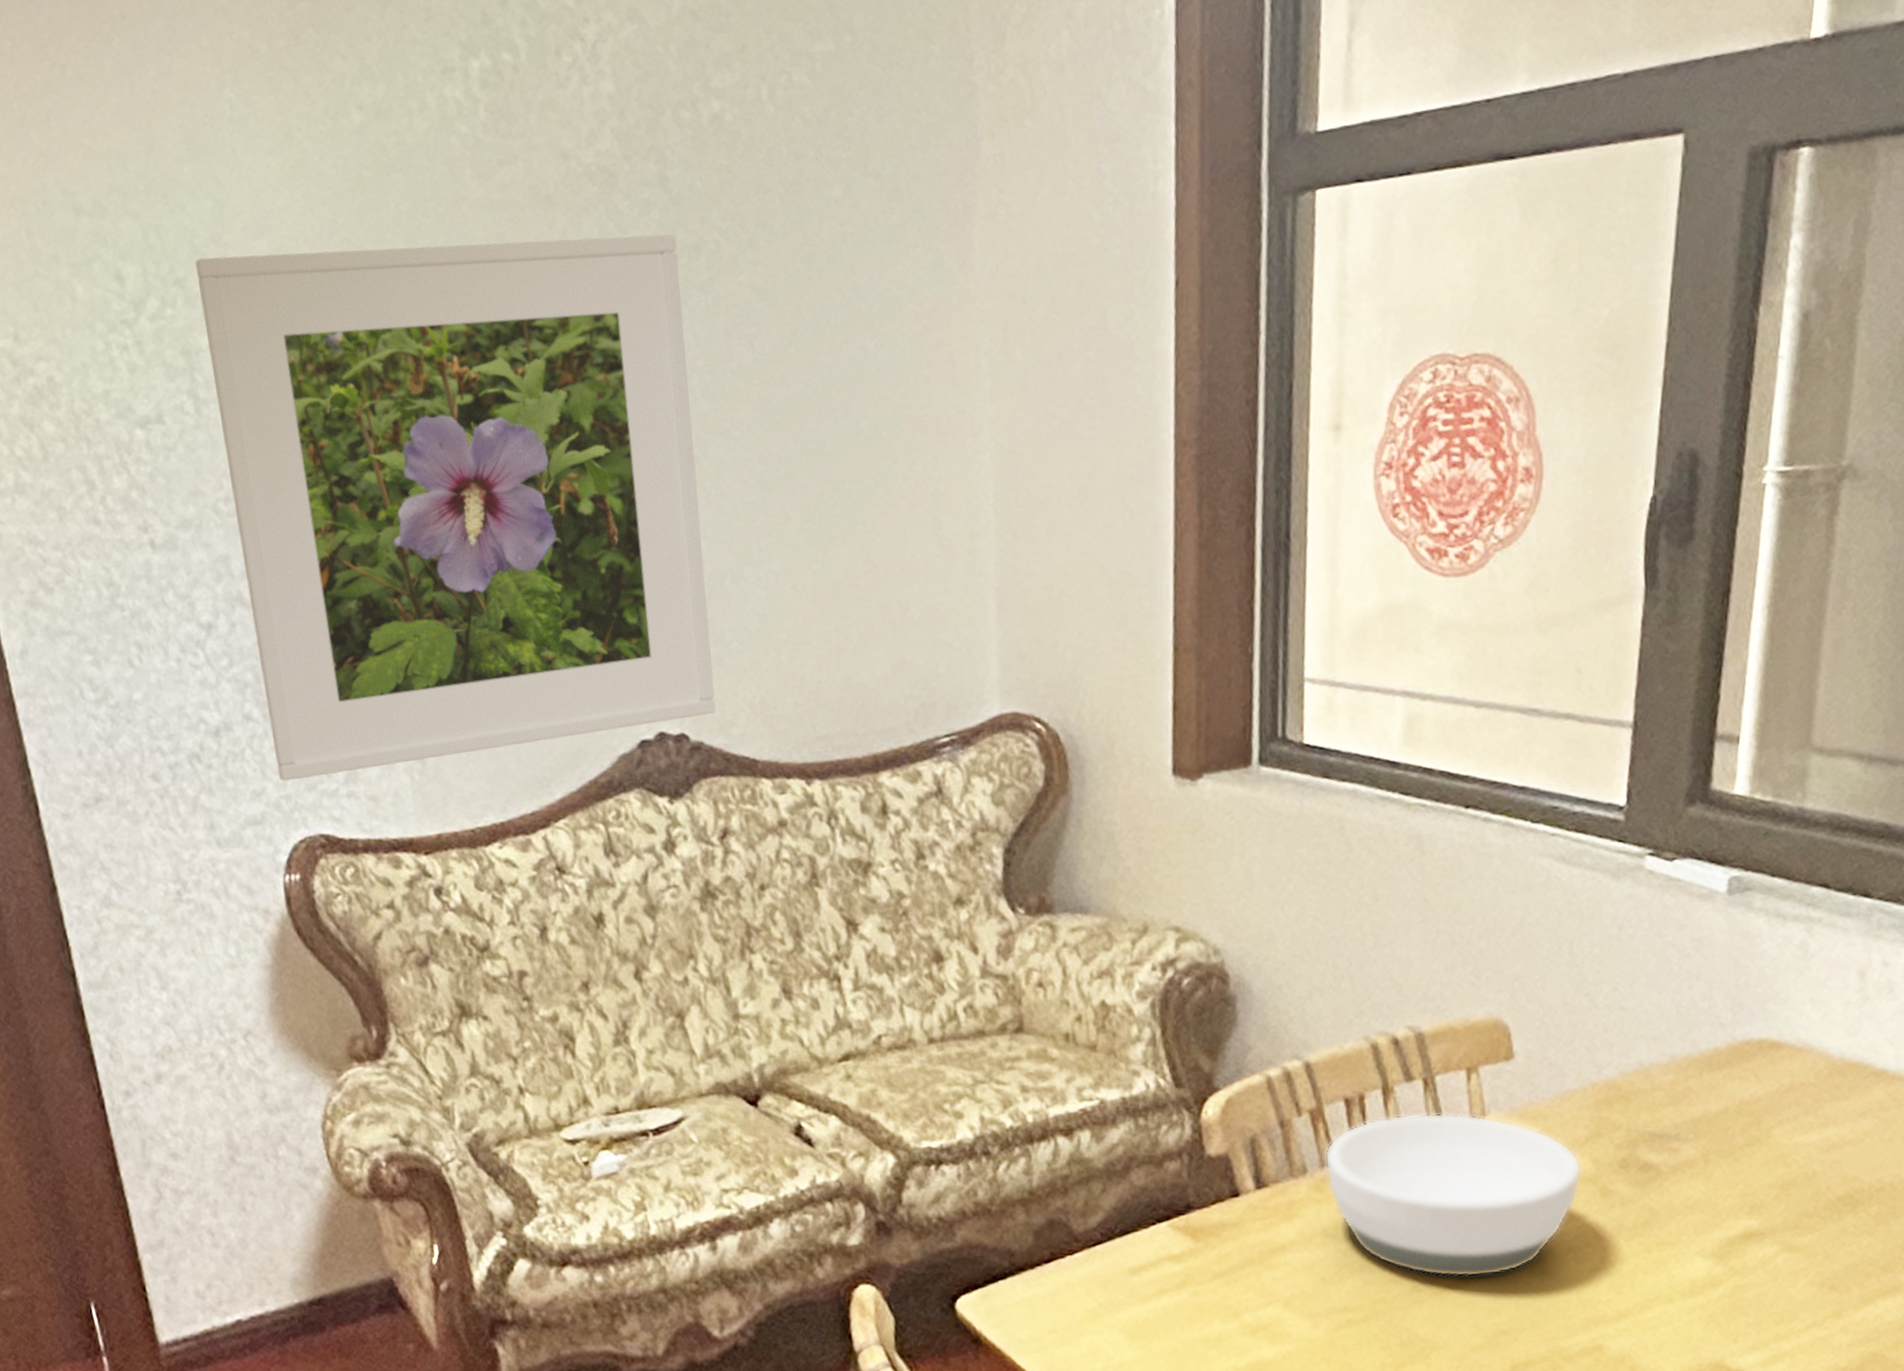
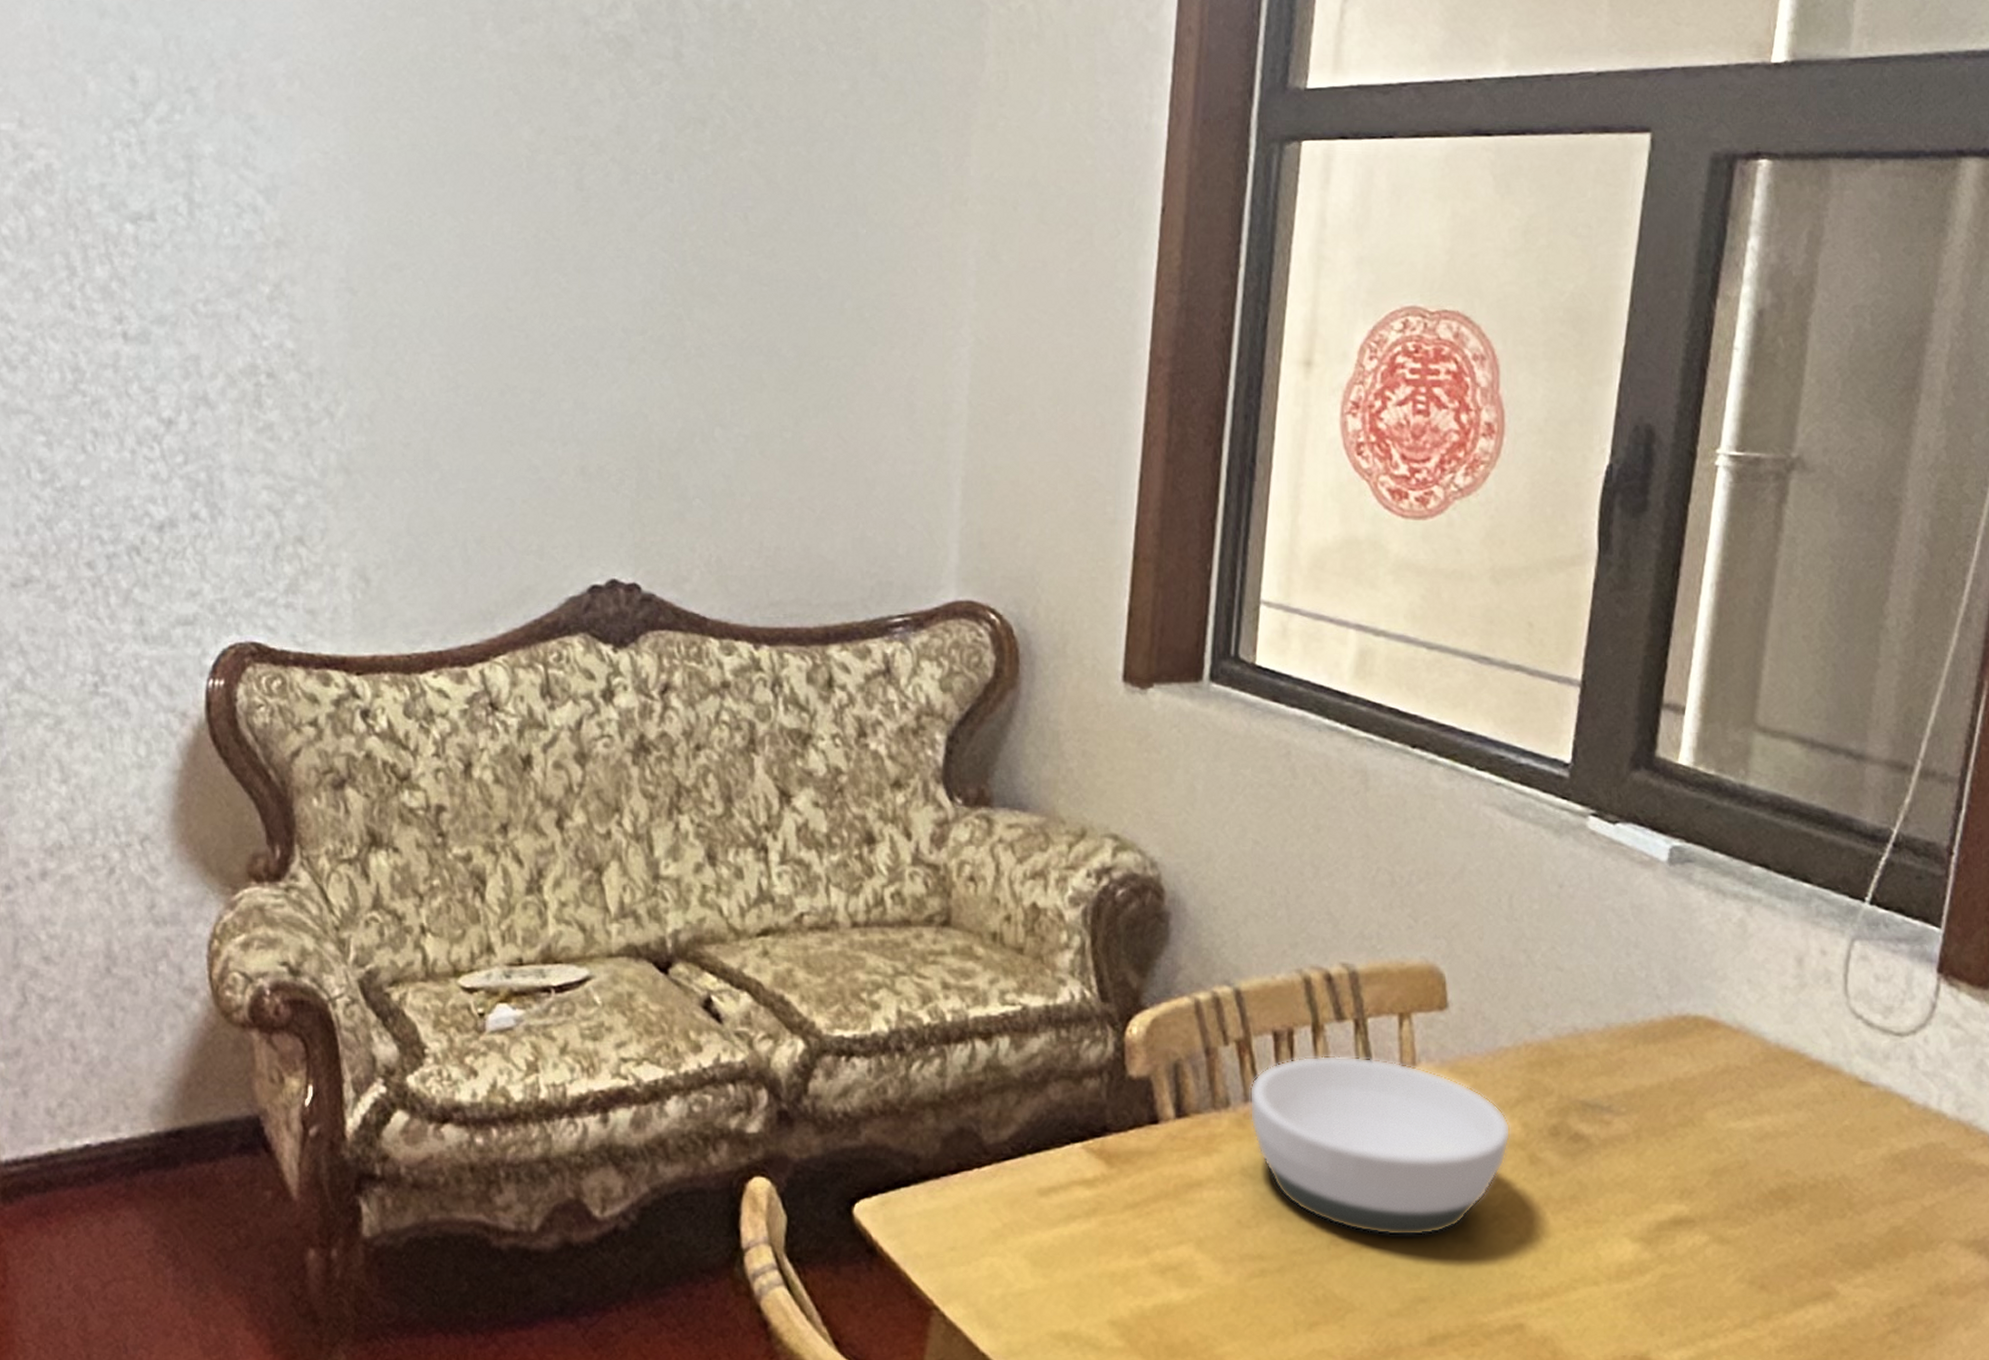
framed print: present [195,234,716,782] -> none [210,71,683,585]

